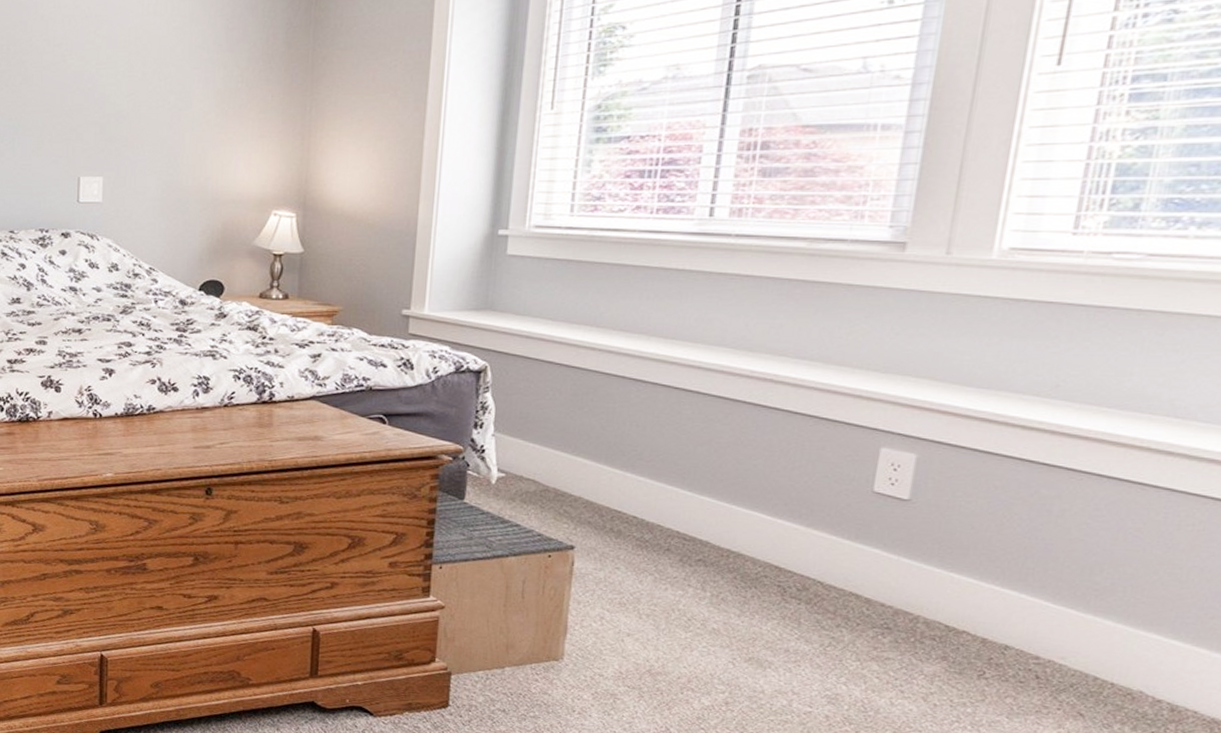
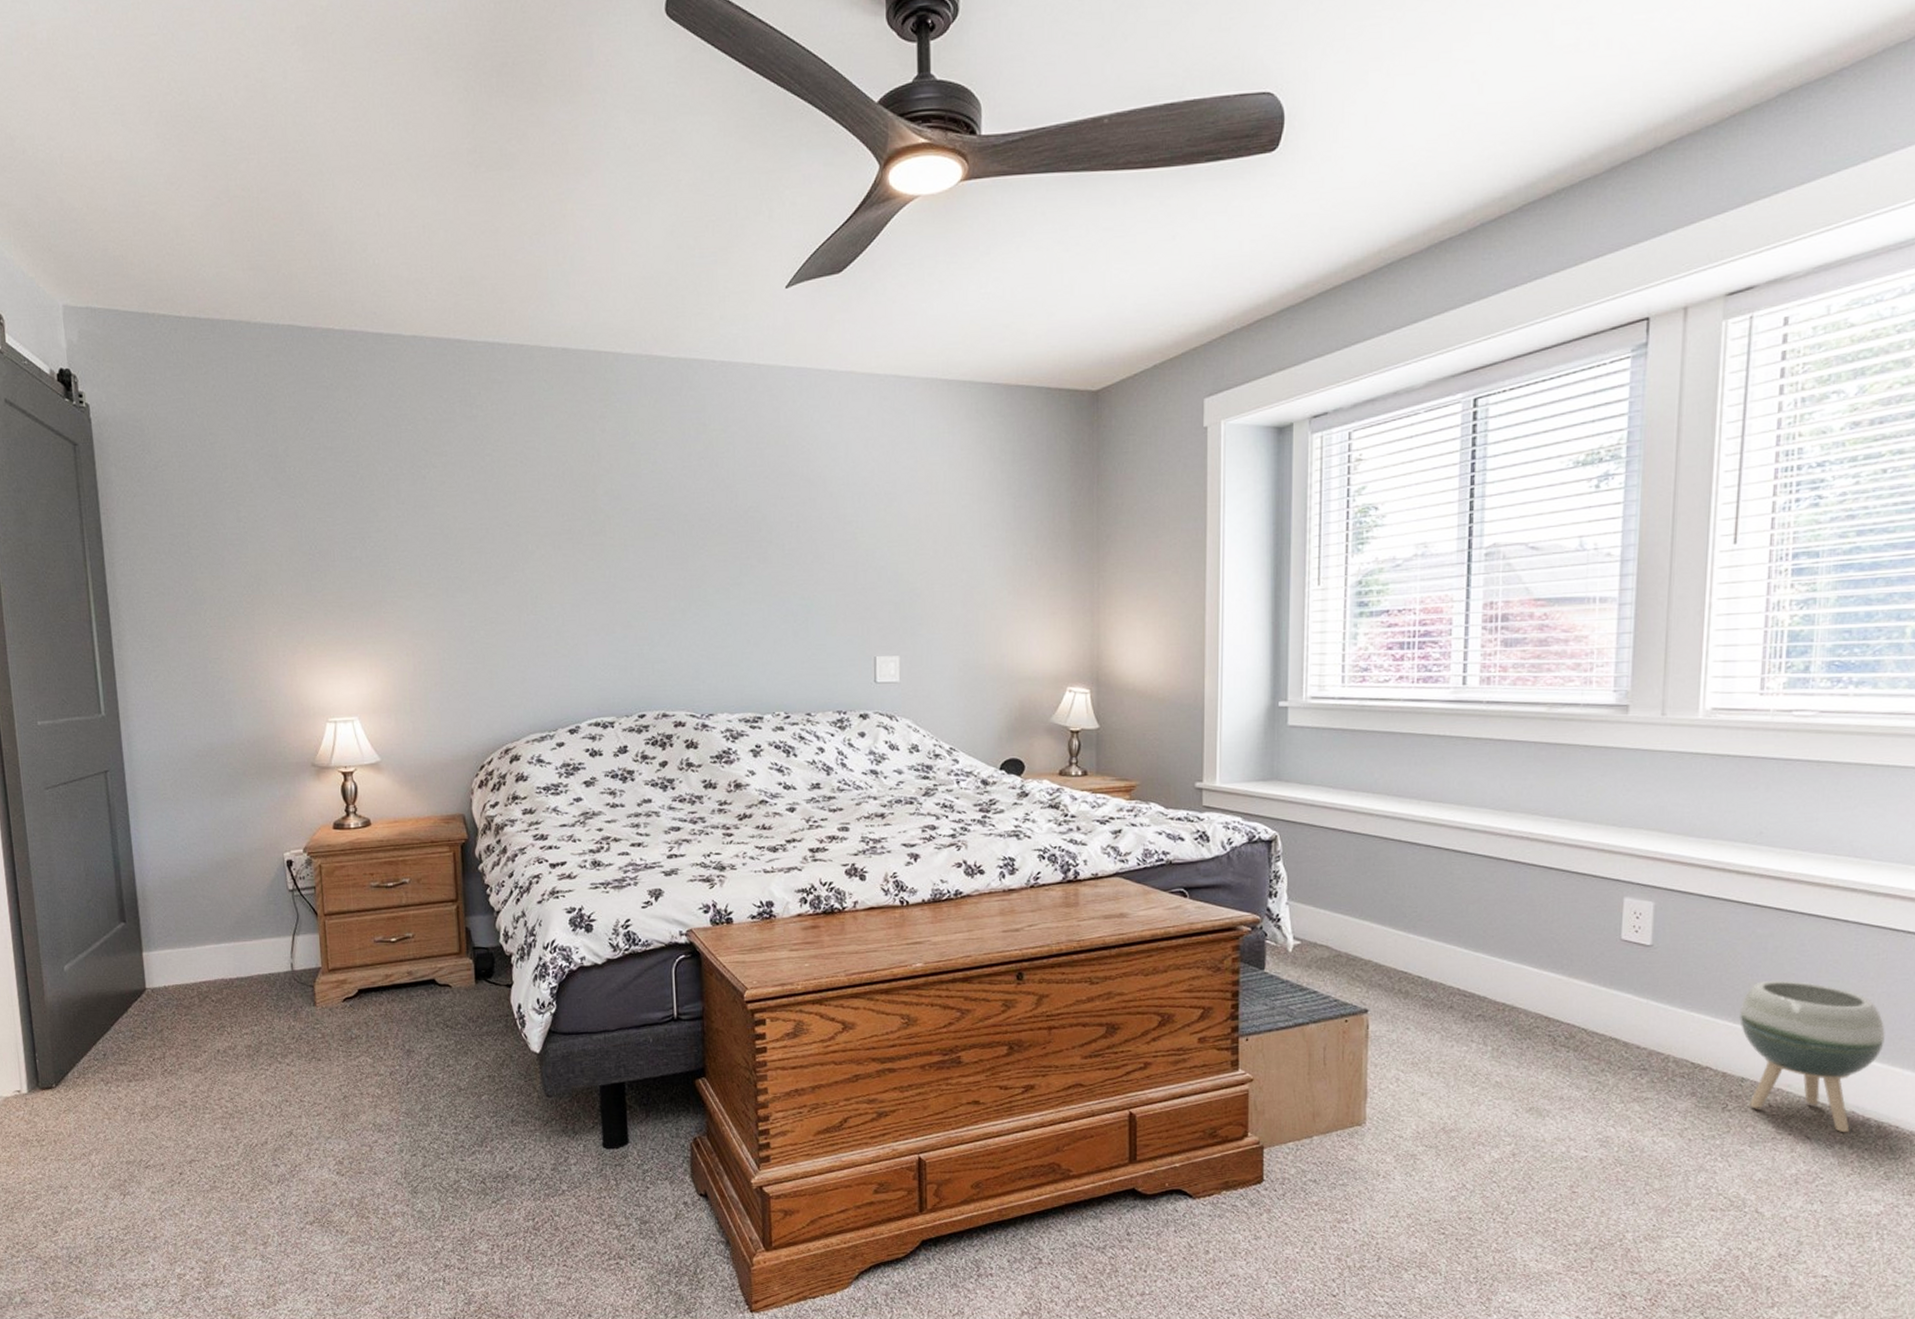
planter: none [1009,544,1193,714] -> present [1740,980,1885,1133]

